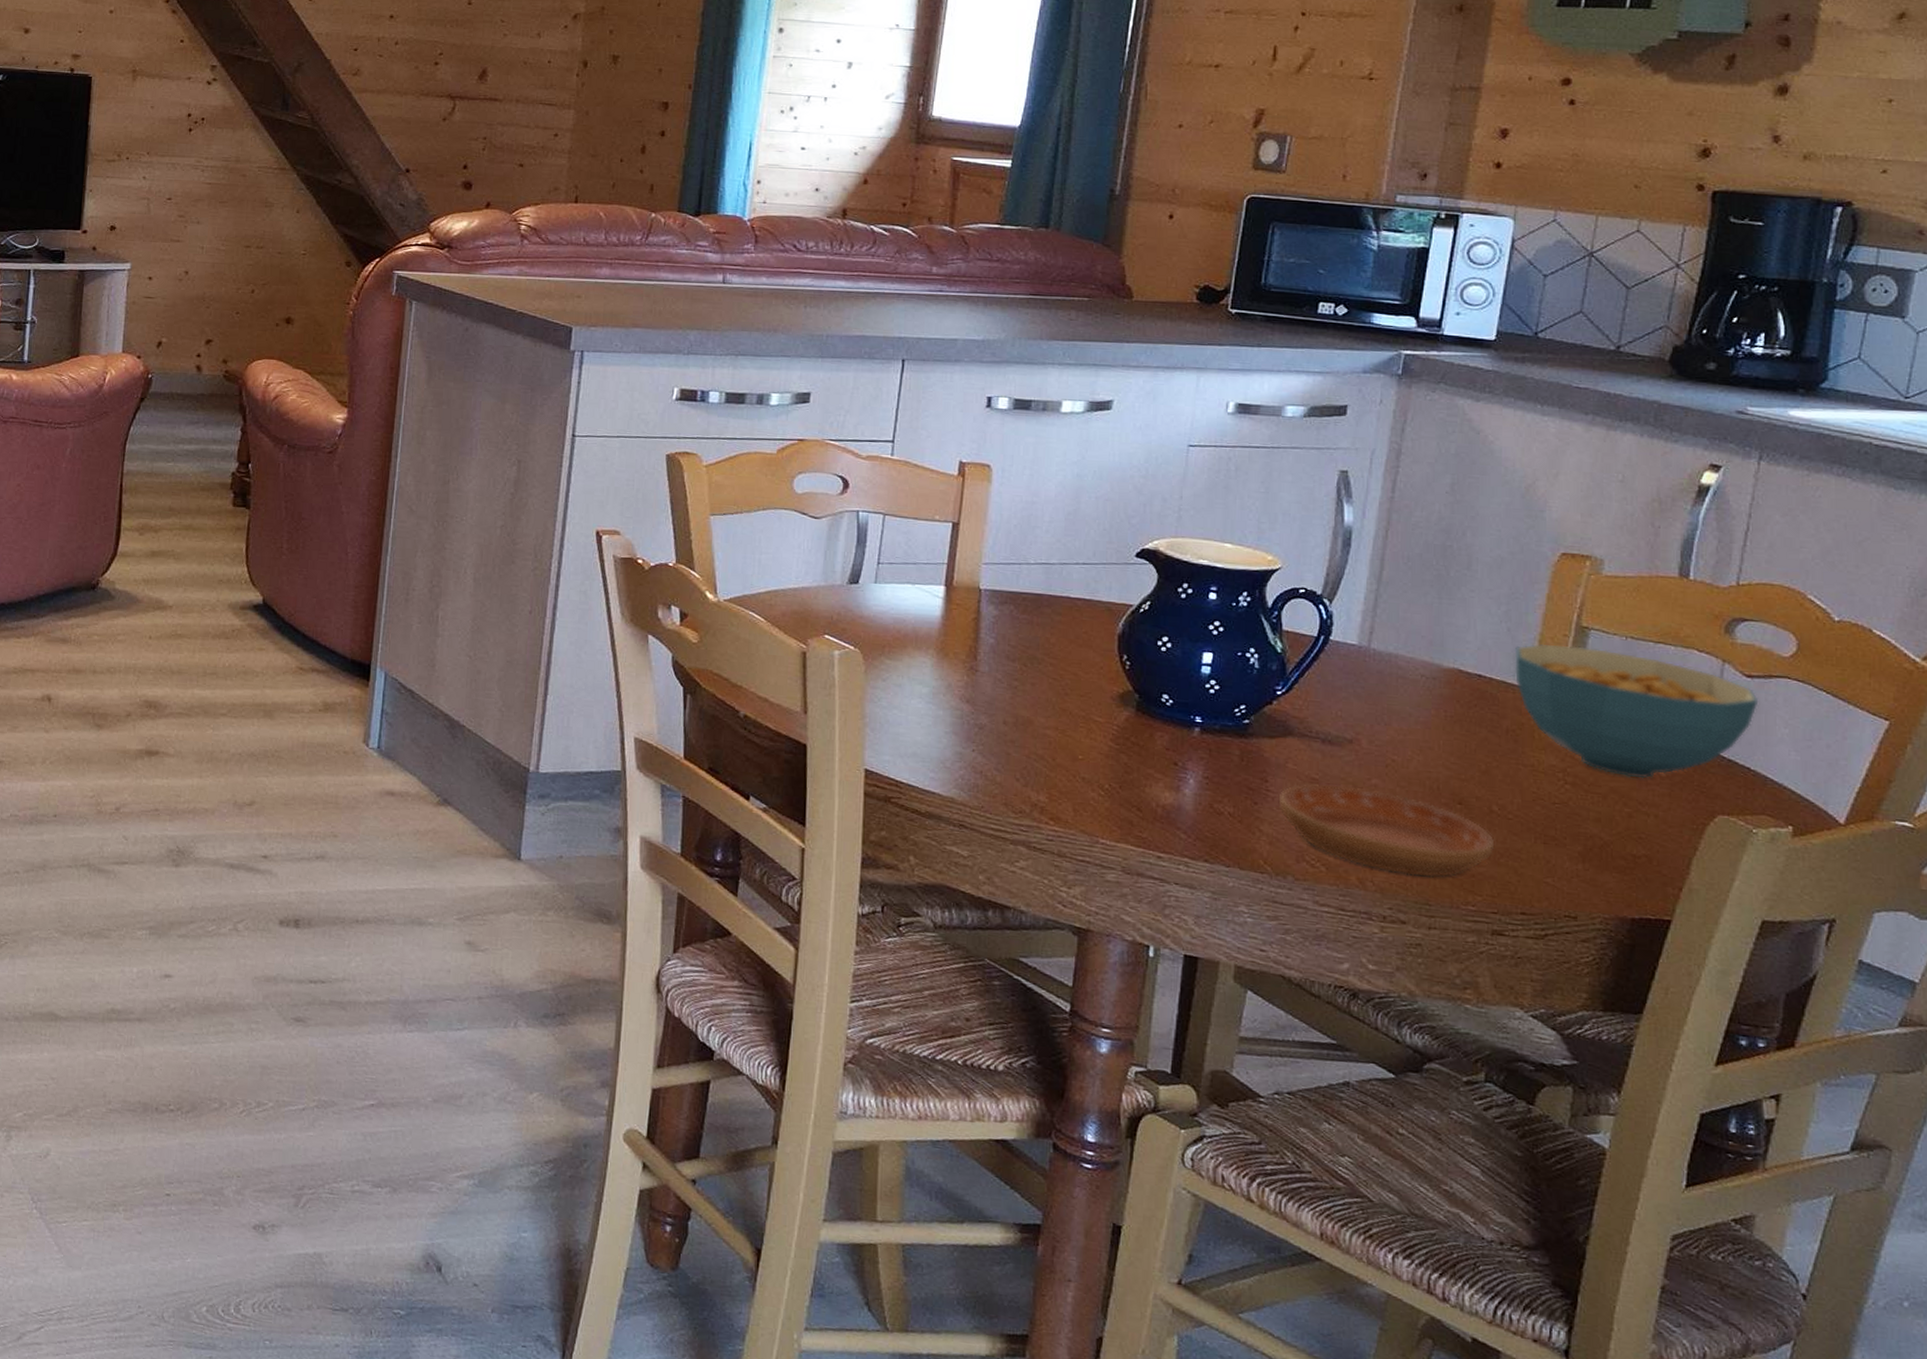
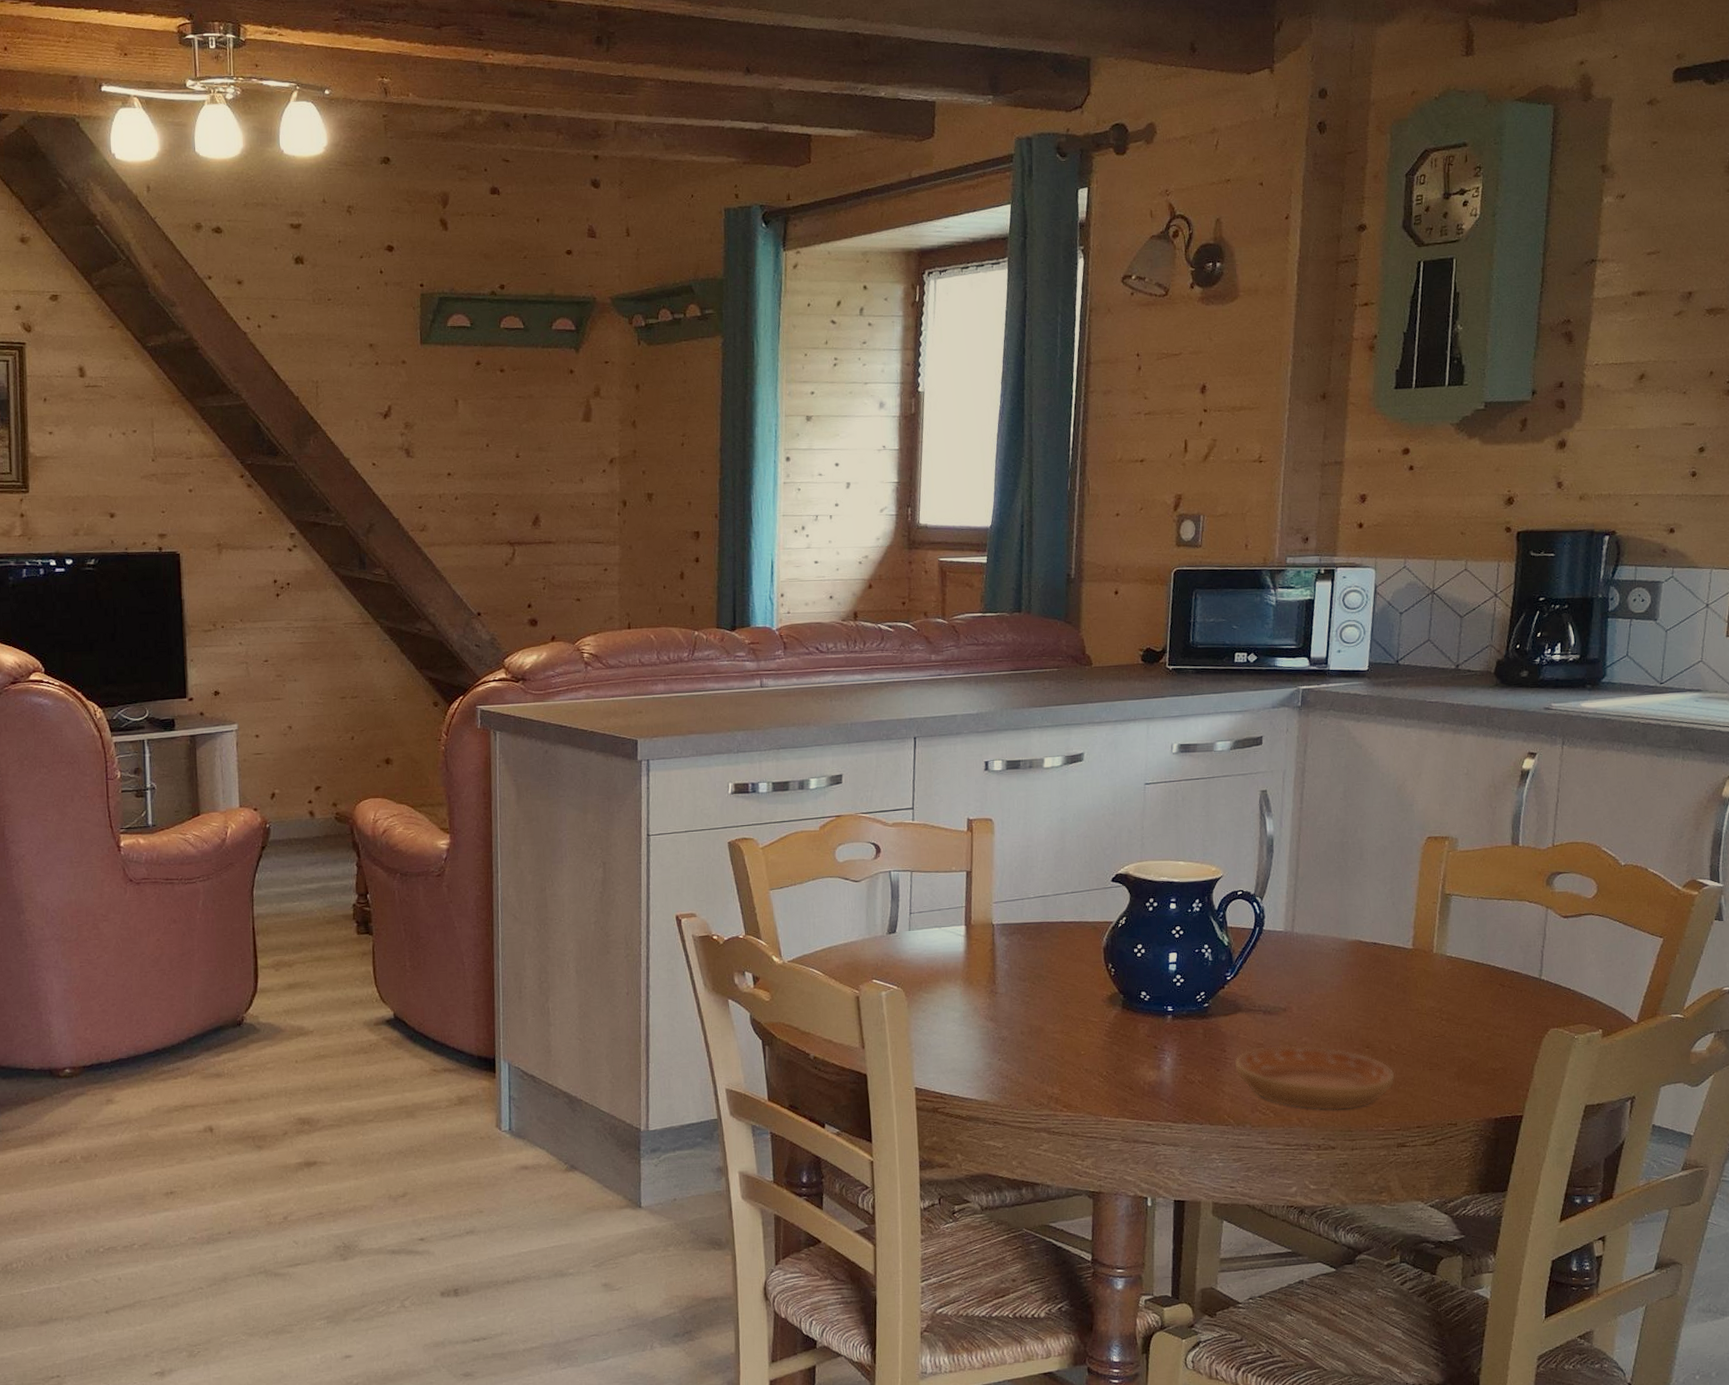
cereal bowl: present [1515,643,1759,779] -> none [1399,910,1573,1009]

